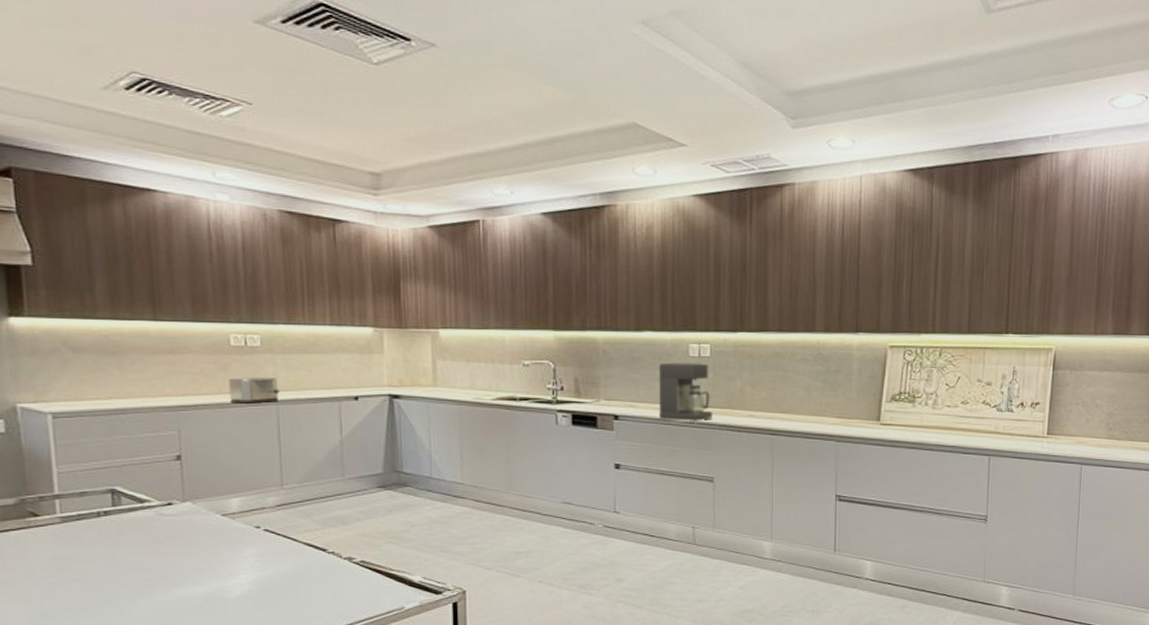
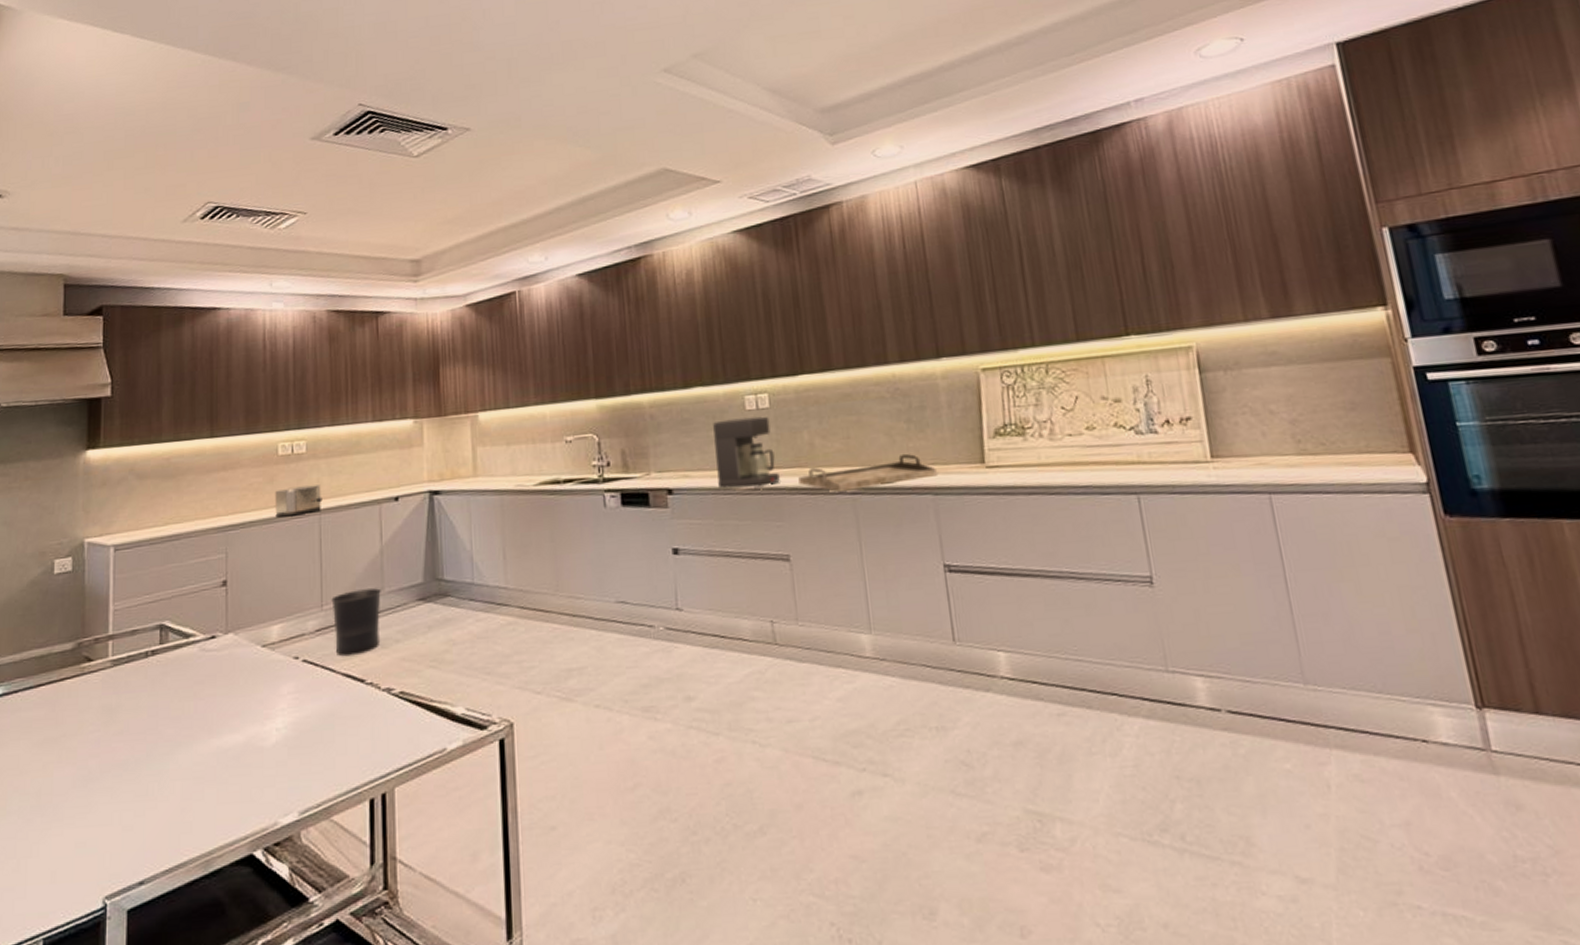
waste bin: none [291,474,342,529] -> present [331,588,381,657]
serving tray: none [728,406,842,431] -> present [798,453,938,492]

